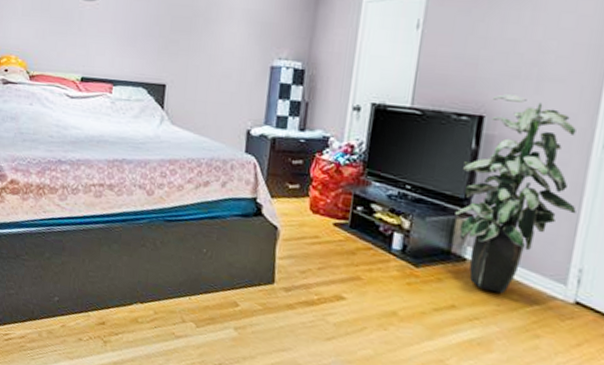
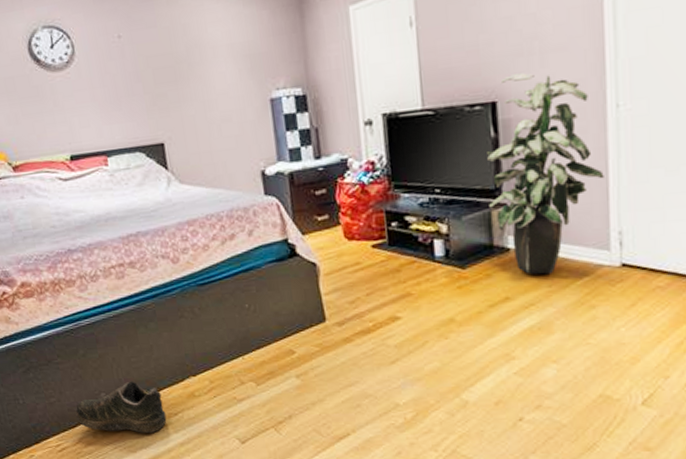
shoe: none [28,292,108,347] -> present [75,381,167,434]

